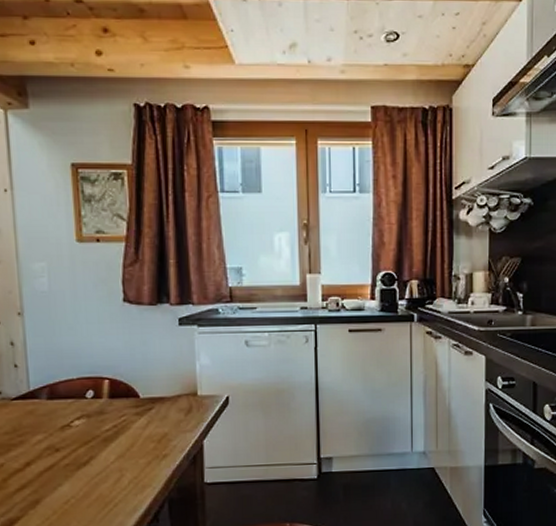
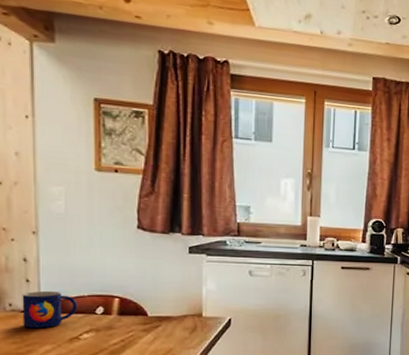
mug: none [11,375,67,417] -> present [22,290,78,329]

